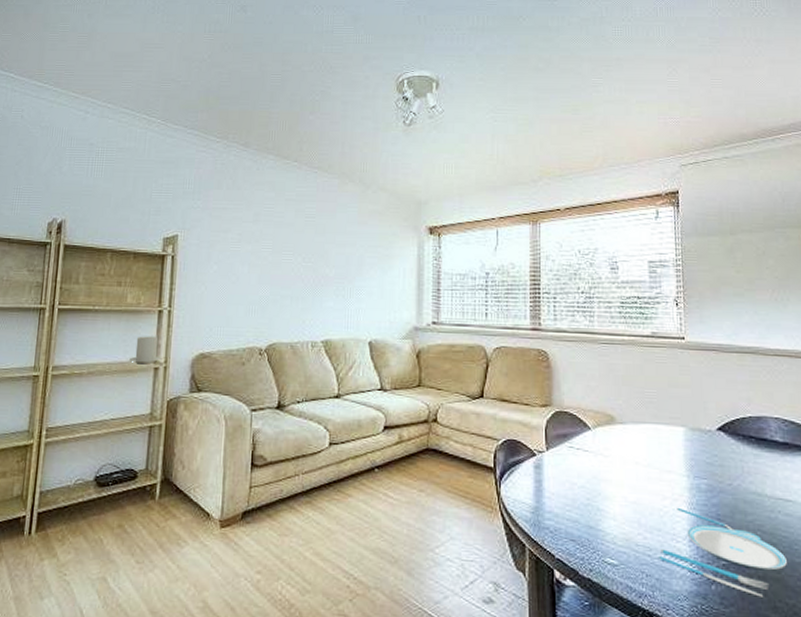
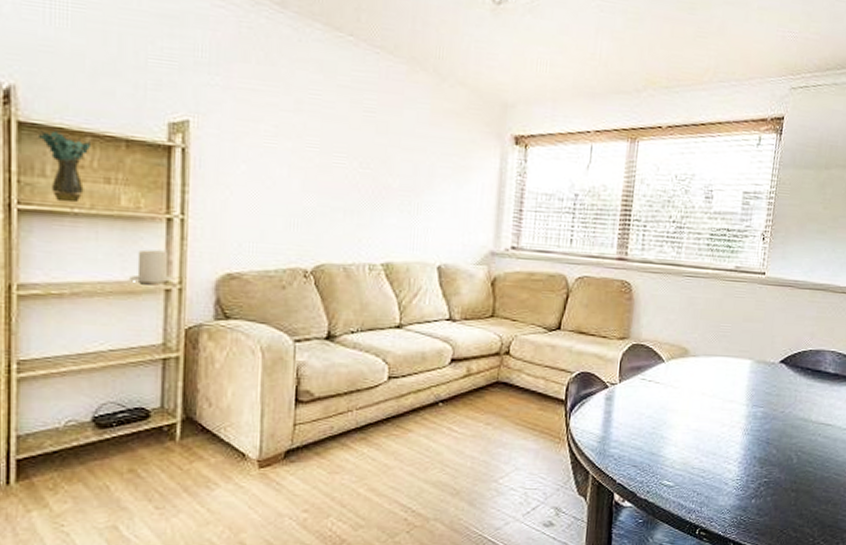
vase: none [76,248,111,302] -> present [37,128,92,203]
plate: present [658,507,787,597] -> none [709,433,818,507]

